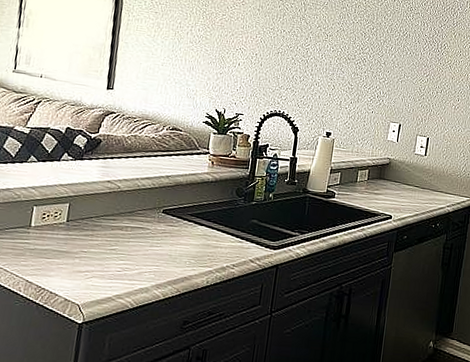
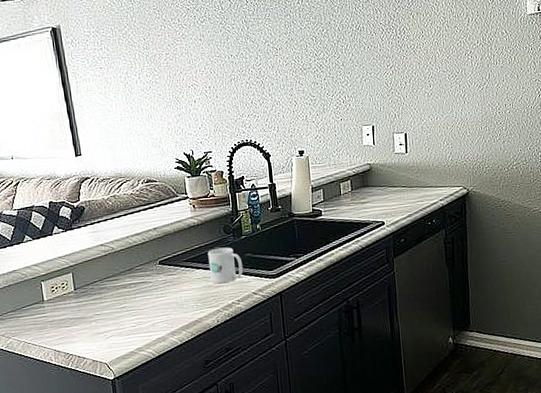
mug: none [211,208,247,245] -> present [208,247,244,284]

